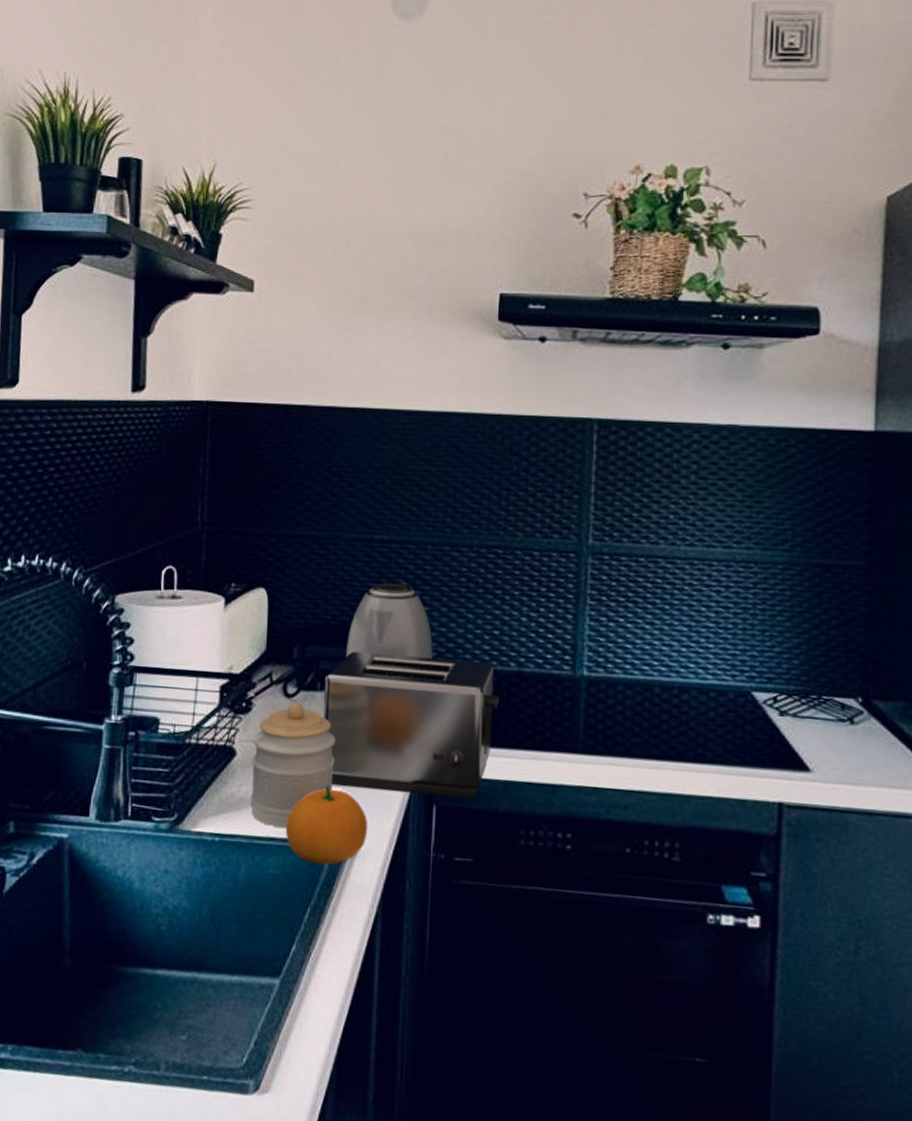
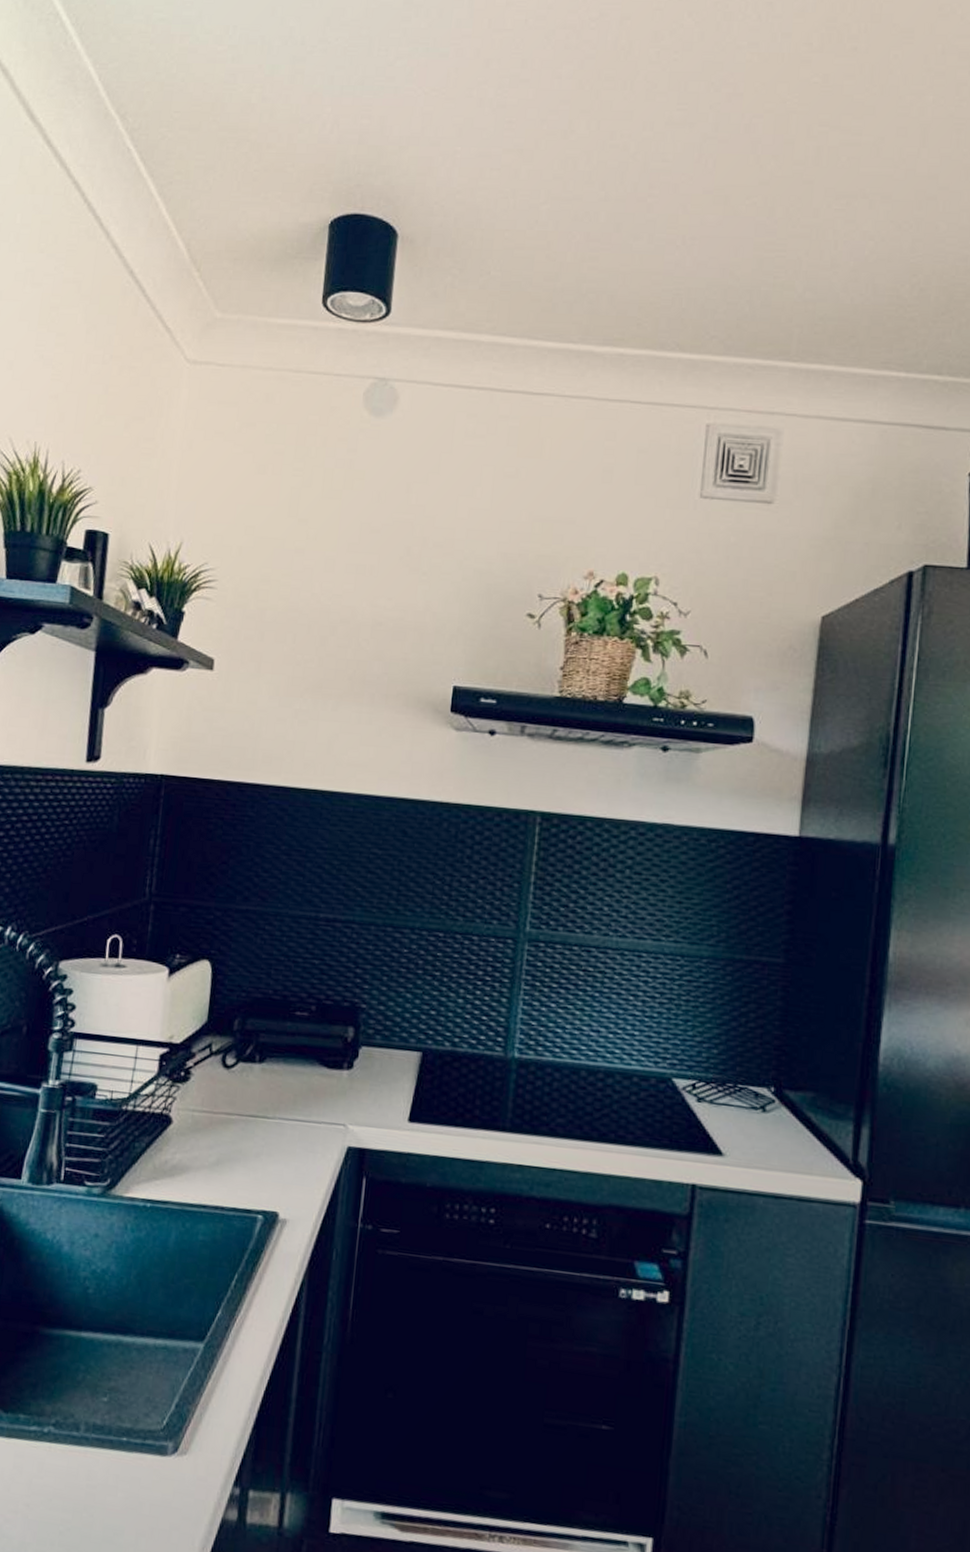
jar: present [250,702,335,828] -> none [183,1072,271,1196]
fruit: present [285,784,368,865] -> none [217,1154,299,1233]
toaster: present [323,651,500,800] -> none [260,1025,433,1173]
kettle: present [346,582,433,659] -> none [286,960,371,1036]

